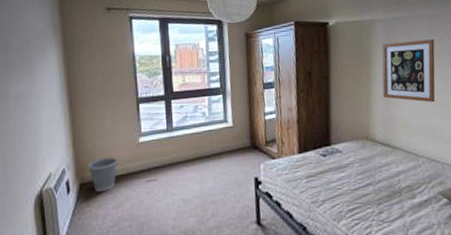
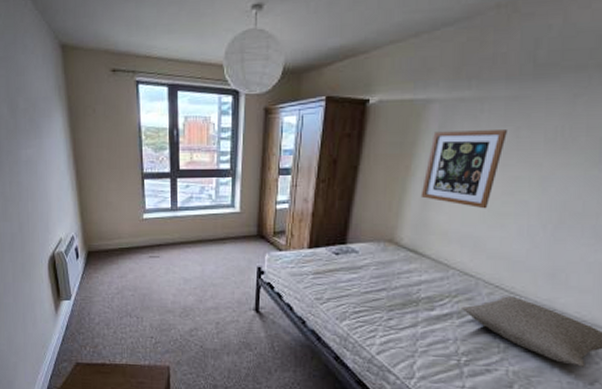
wastebasket: present [87,156,117,192] -> none [94,229,122,261]

